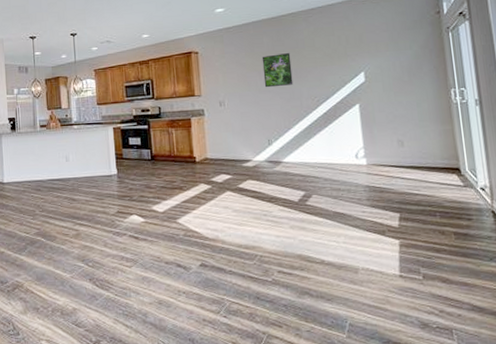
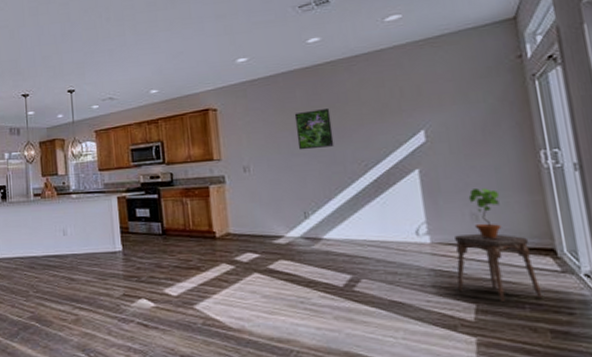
stool: none [385,156,449,211] -> present [455,233,542,301]
potted plant: none [396,119,421,161] -> present [468,188,502,239]

